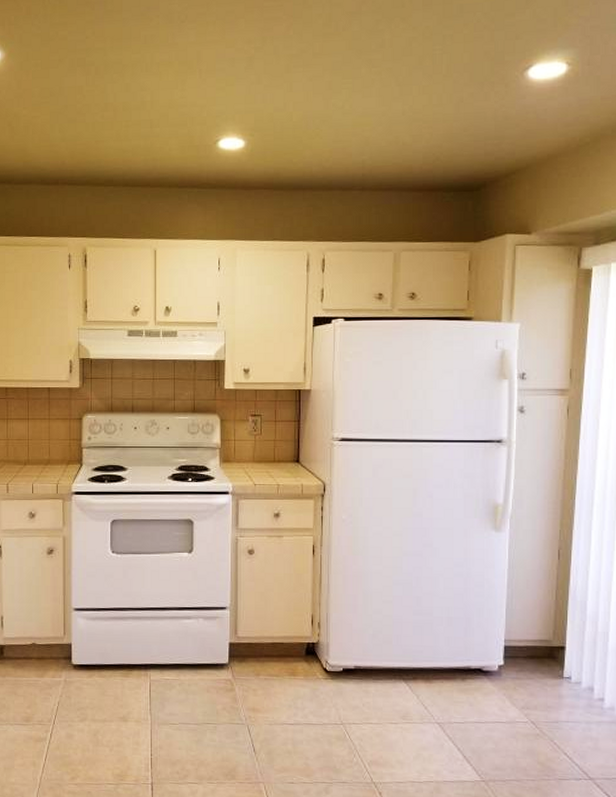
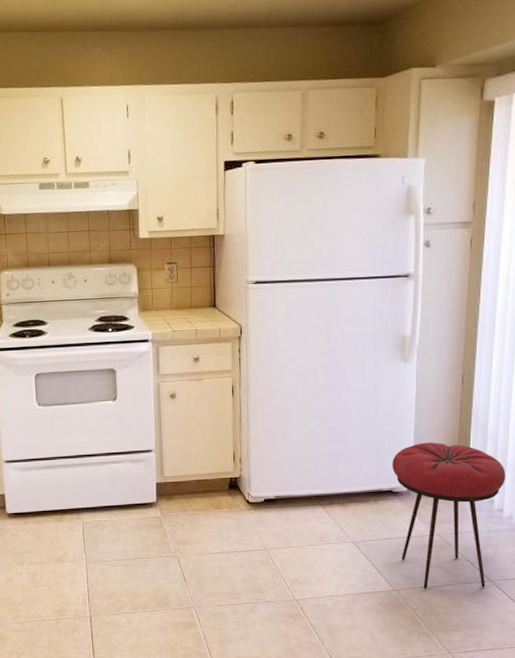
stool: none [482,619,606,786] -> present [392,442,506,589]

